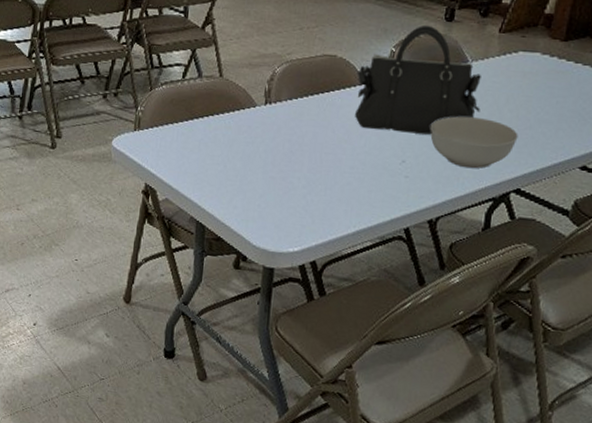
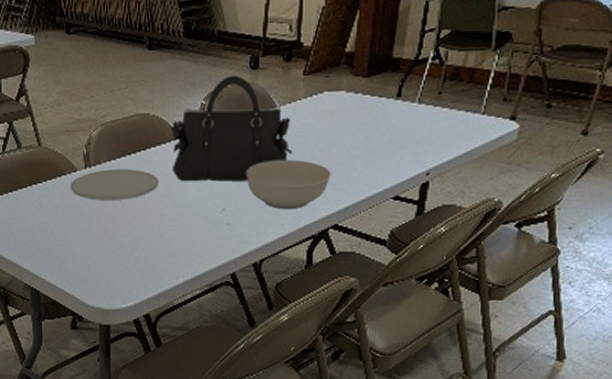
plate: none [247,108,339,141] -> present [70,169,158,200]

